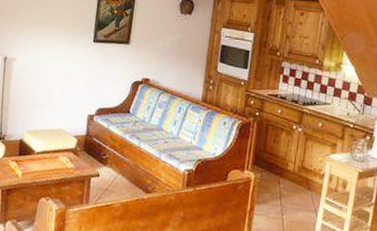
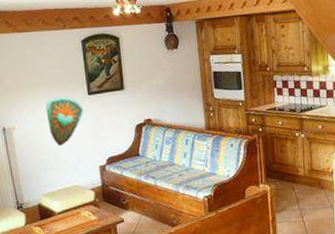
decorative shield: none [48,37,86,87] -> present [45,96,84,146]

